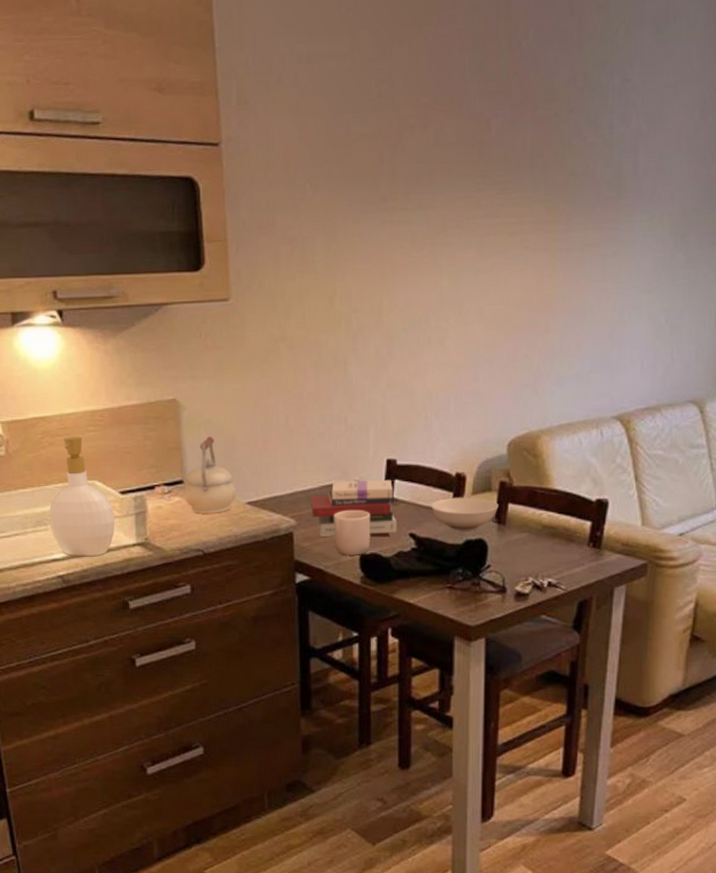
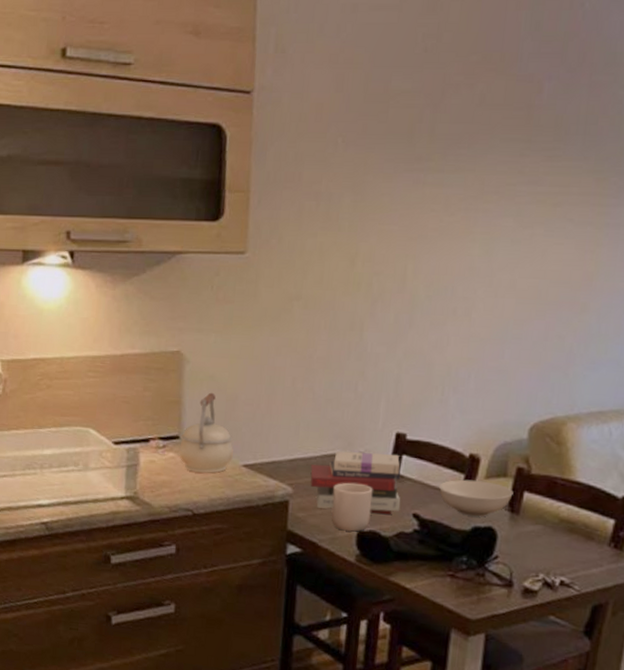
soap bottle: present [49,436,116,557] -> none [39,380,106,507]

